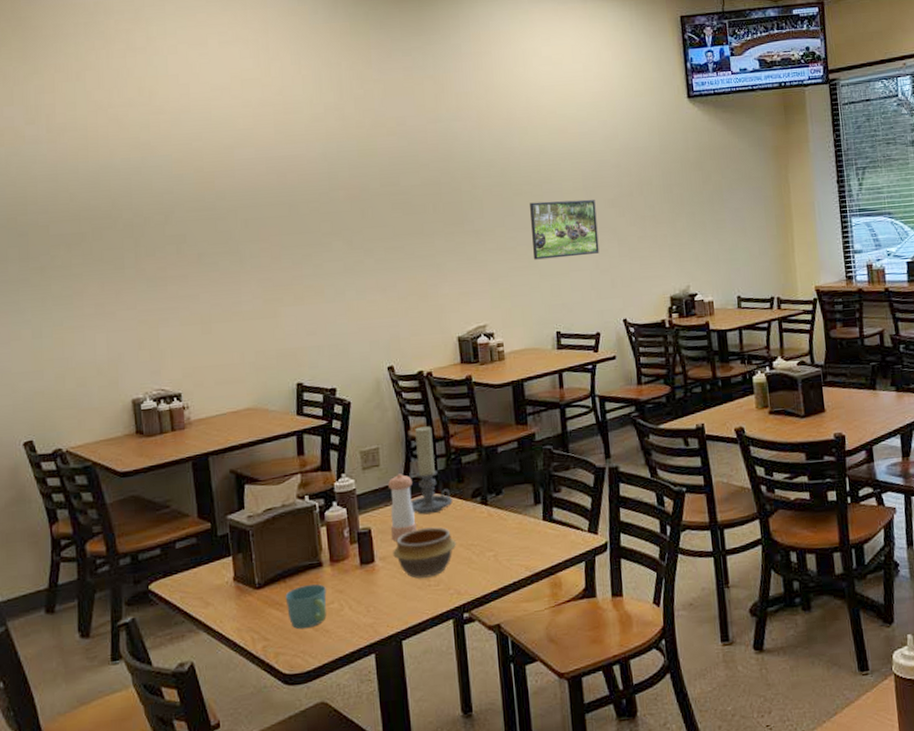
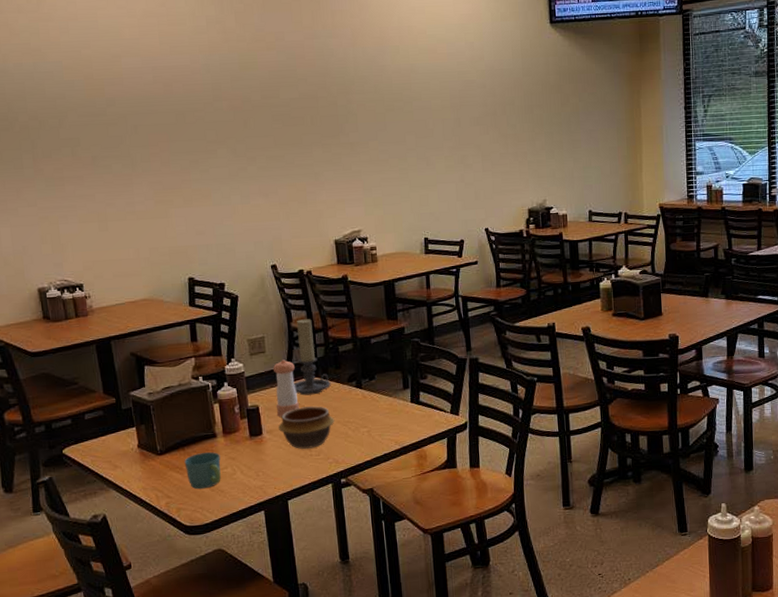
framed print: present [530,199,600,260] -> none [401,117,465,172]

